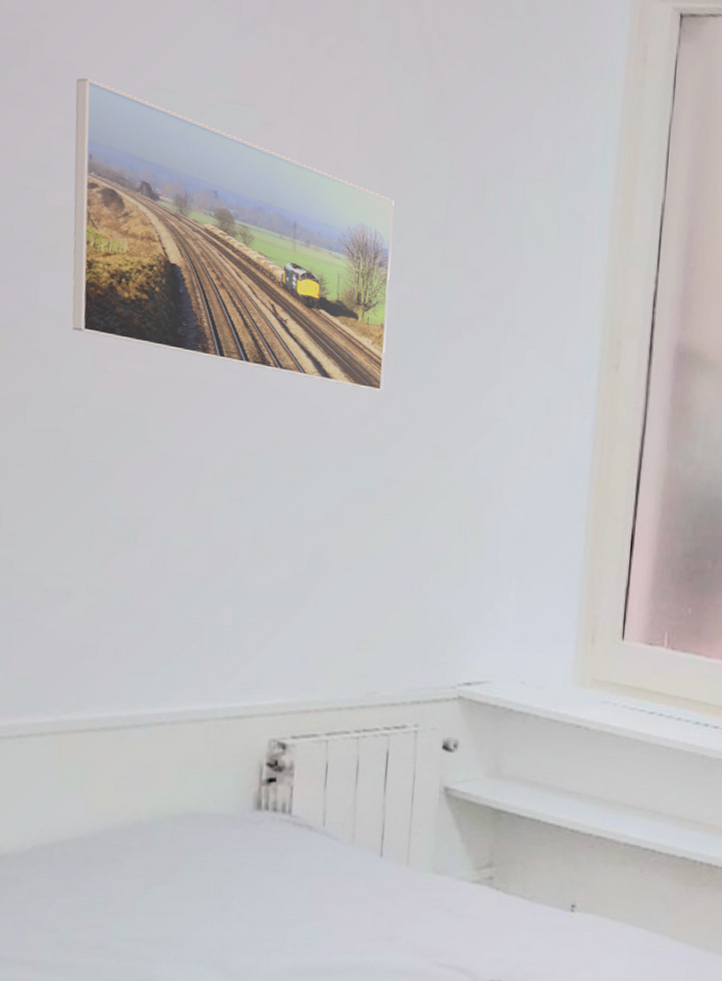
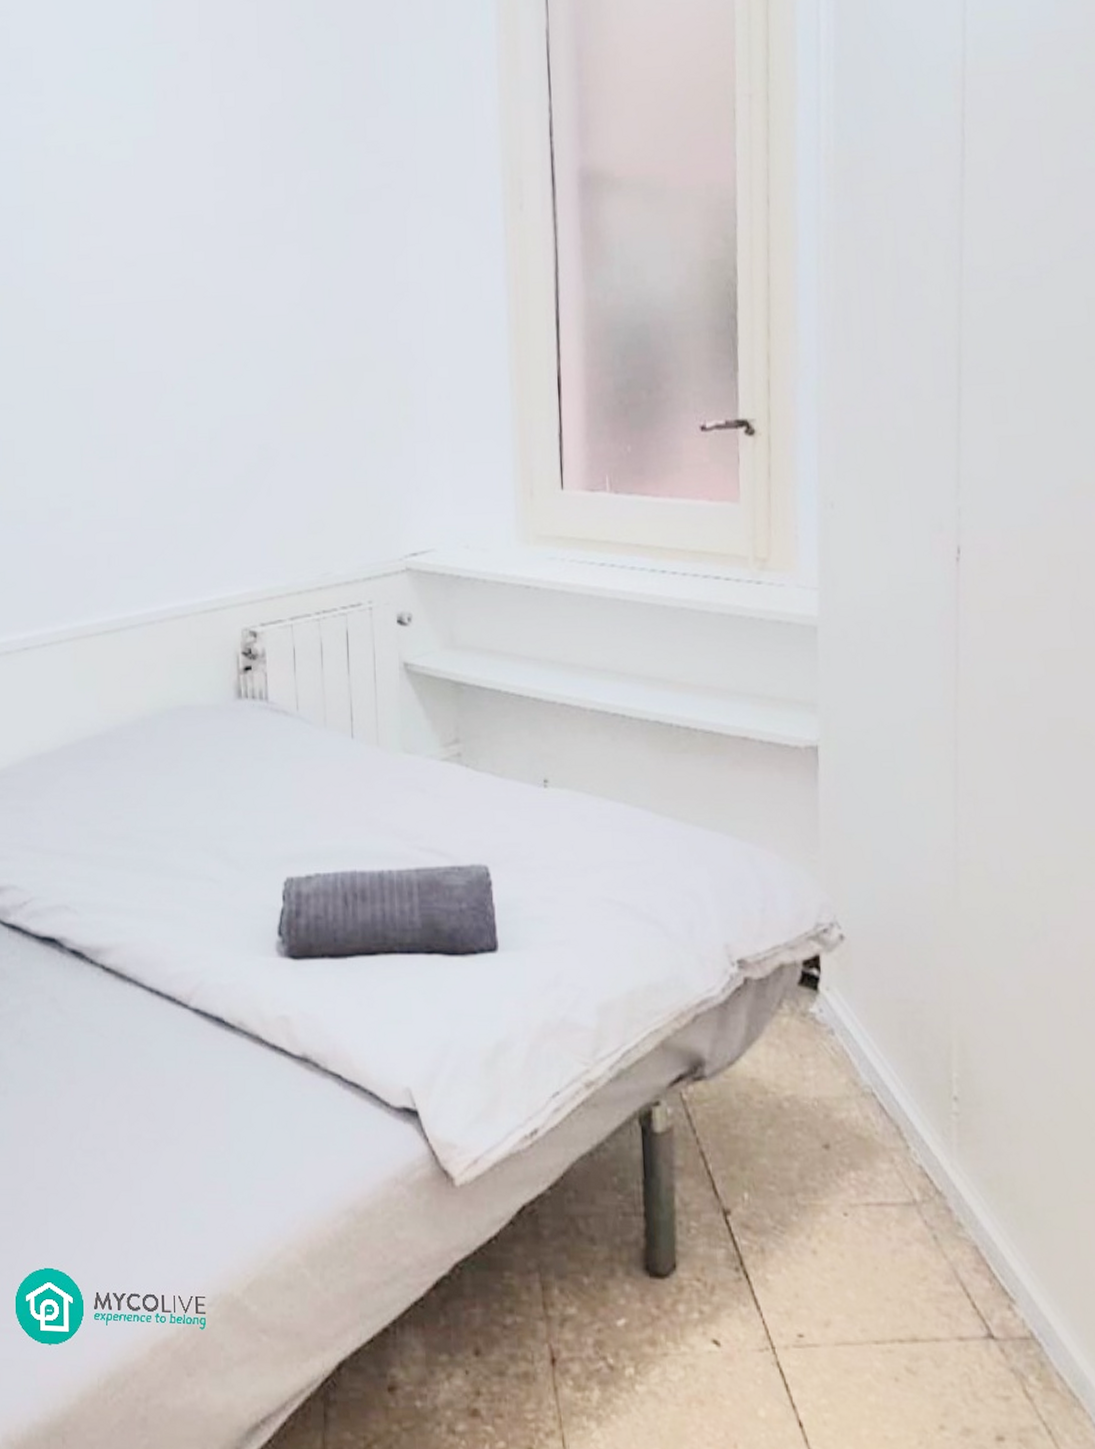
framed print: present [72,78,394,391] -> none [36,56,304,279]

